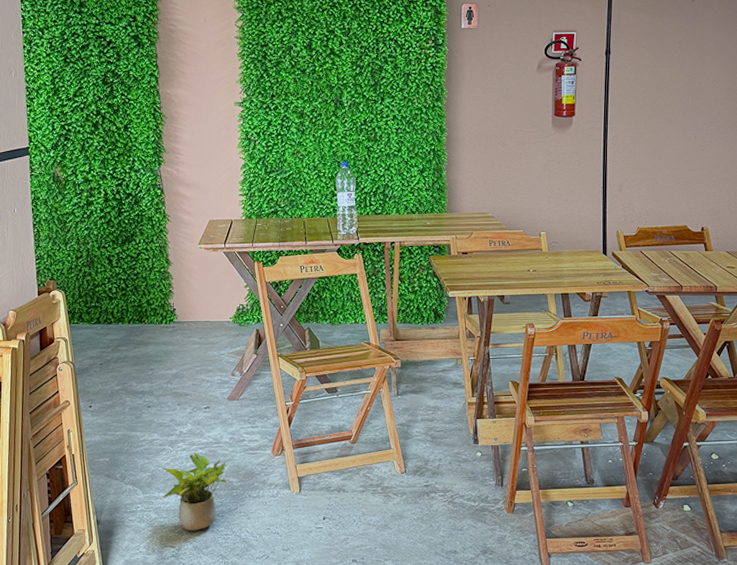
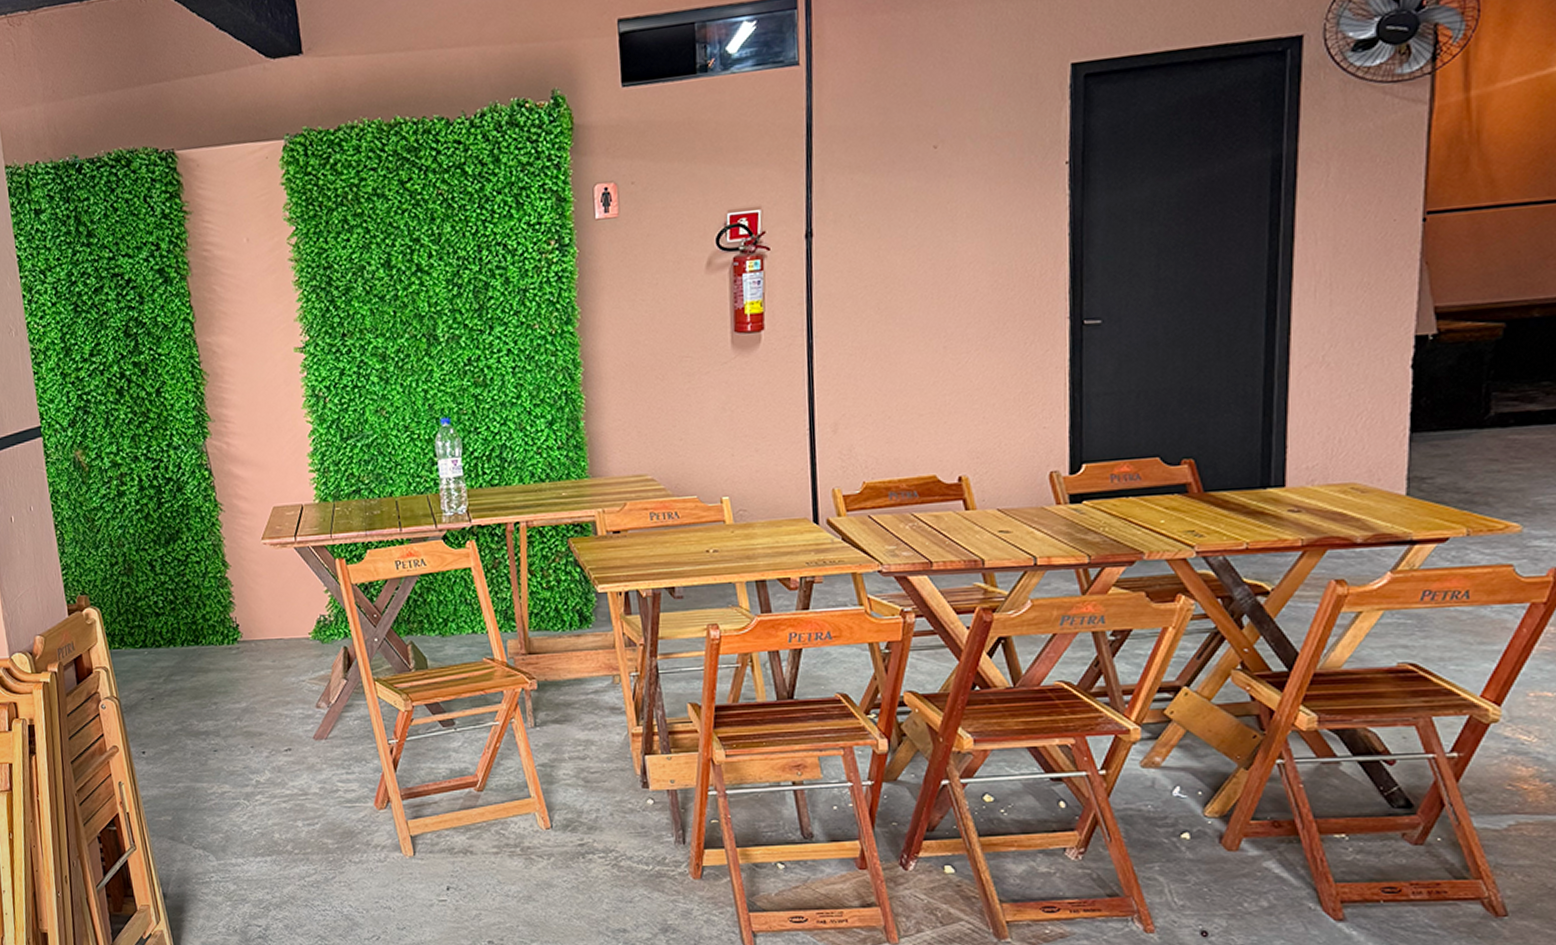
potted plant: present [162,453,227,531] -> none [238,807,320,906]

